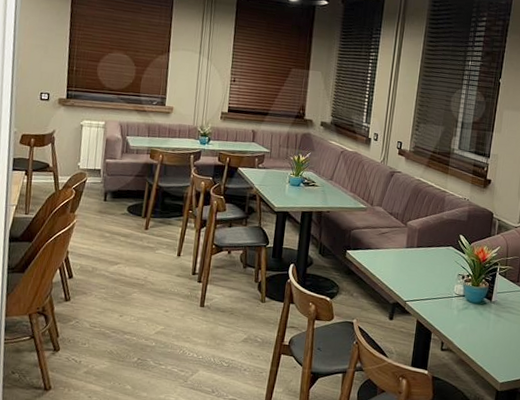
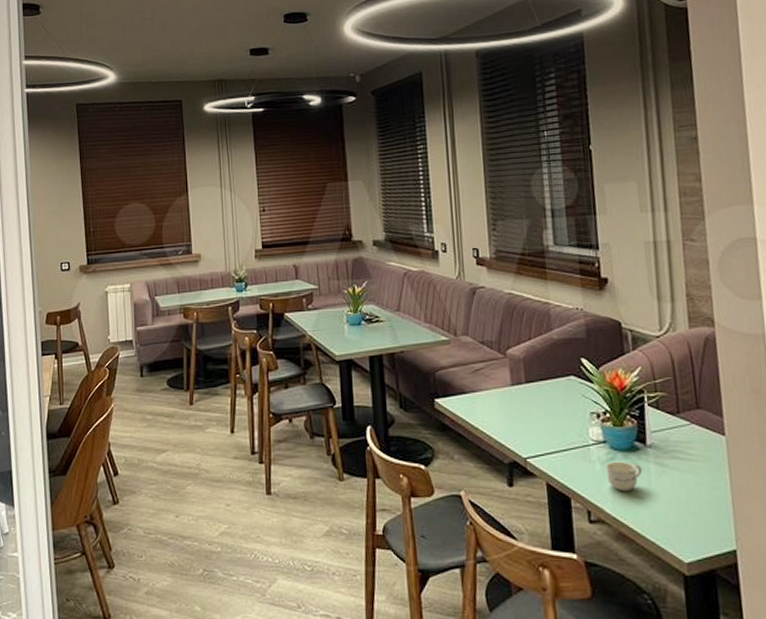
cup: none [460,310,485,332] -> present [606,461,643,492]

